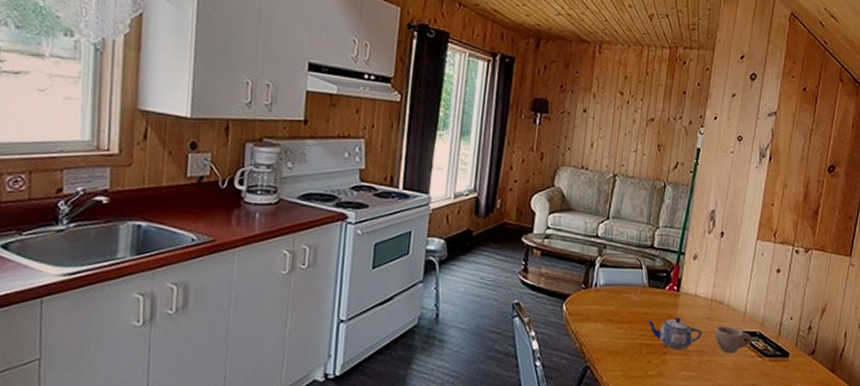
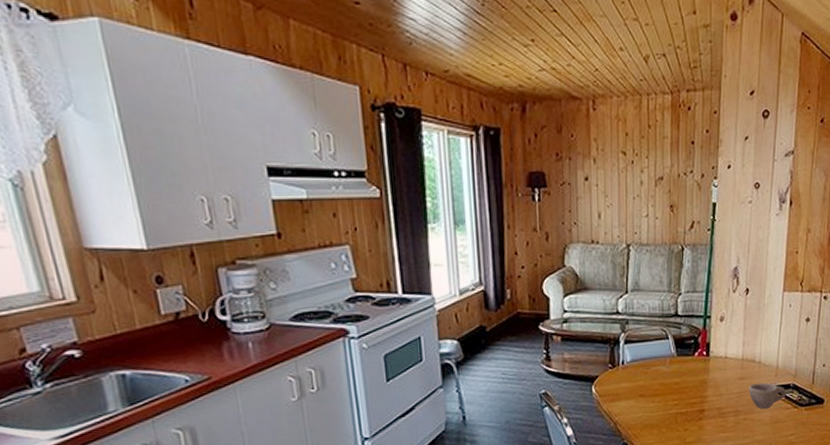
teapot: present [646,317,702,350] -> none [679,382,736,414]

